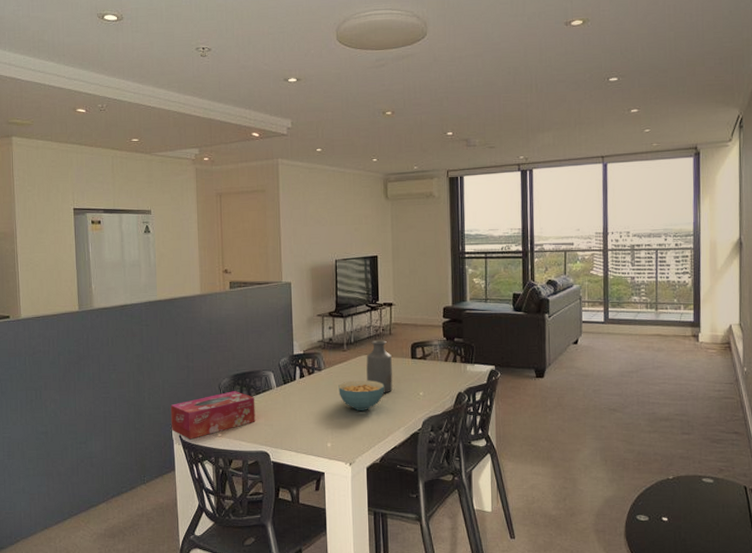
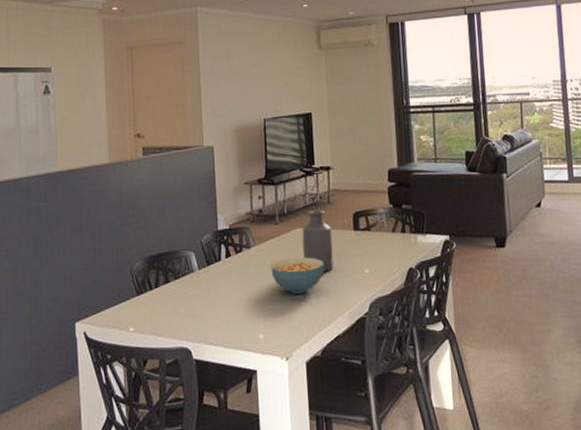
tissue box: present [170,391,256,440] -> none [73,276,174,337]

